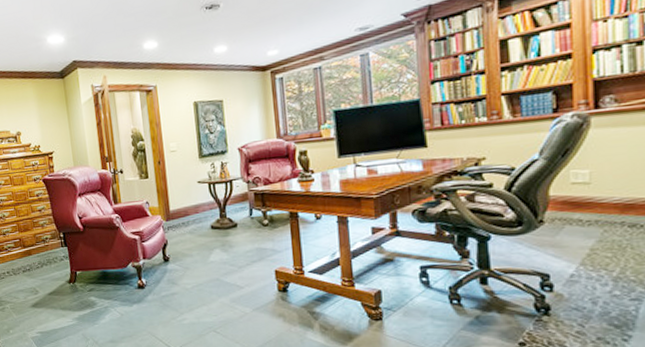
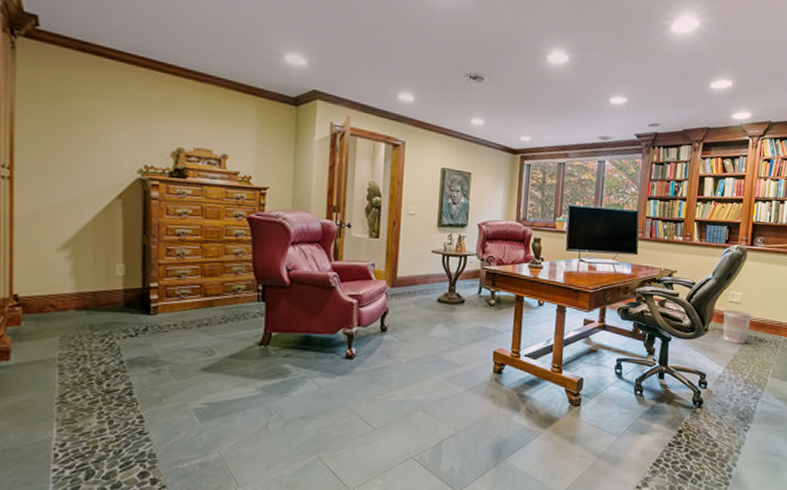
wastebasket: none [563,192,611,234] -> present [723,310,752,344]

